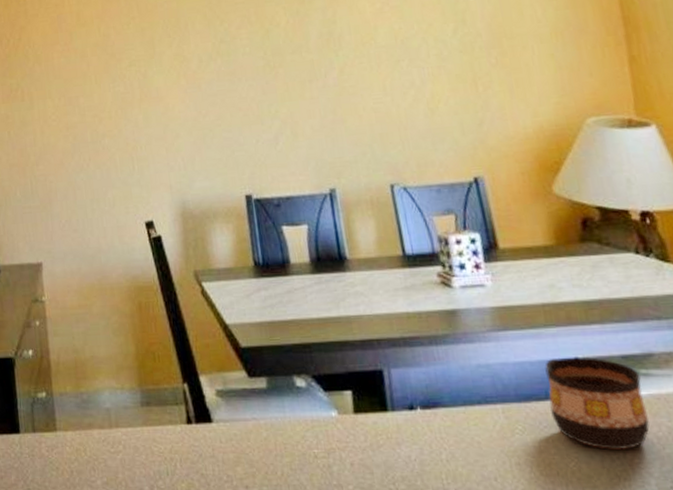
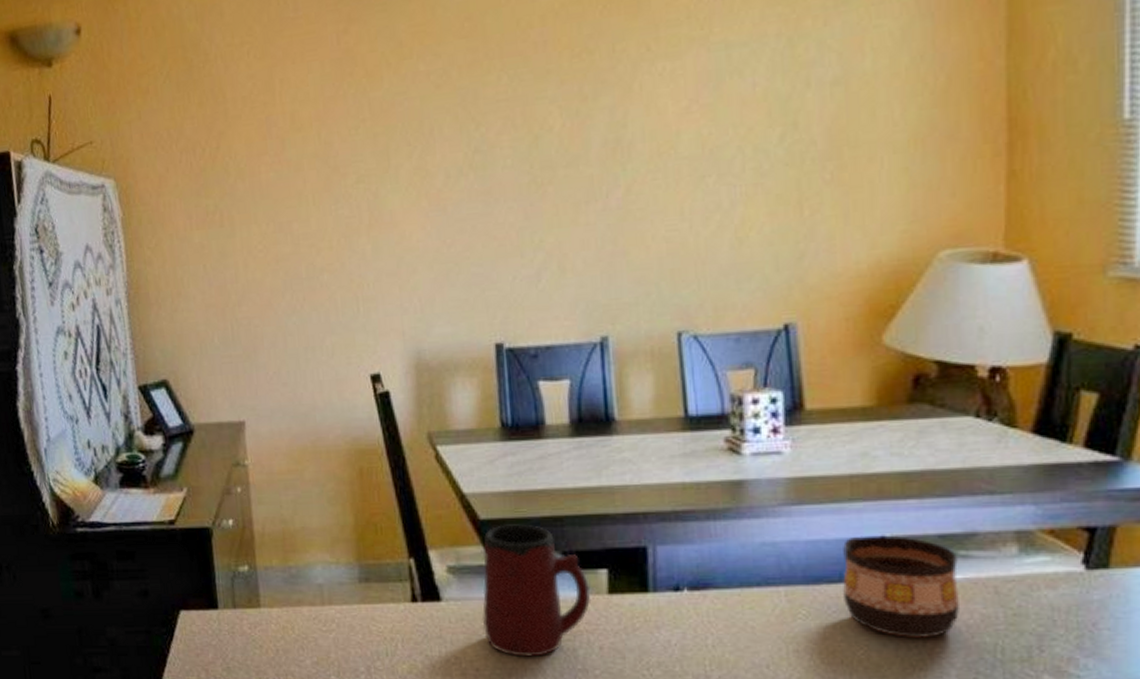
mug: none [246,351,340,474] -> present [482,524,591,657]

